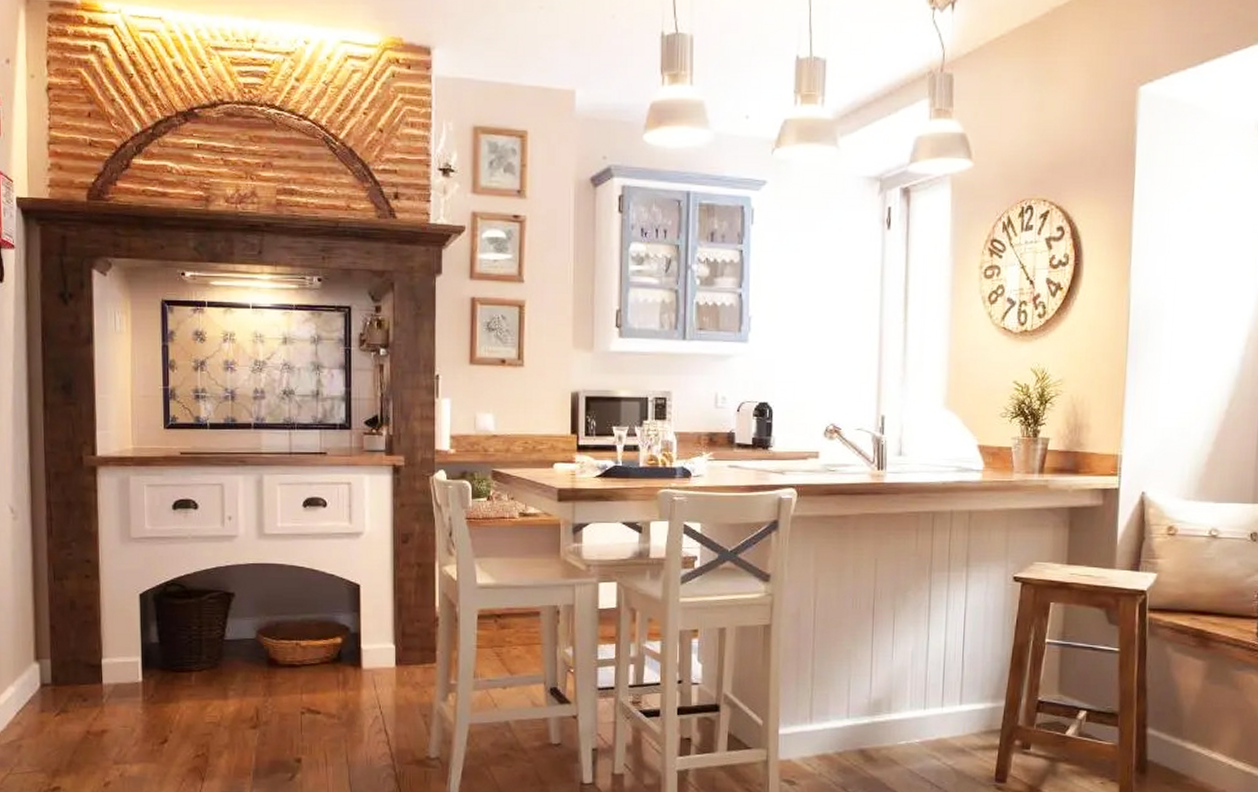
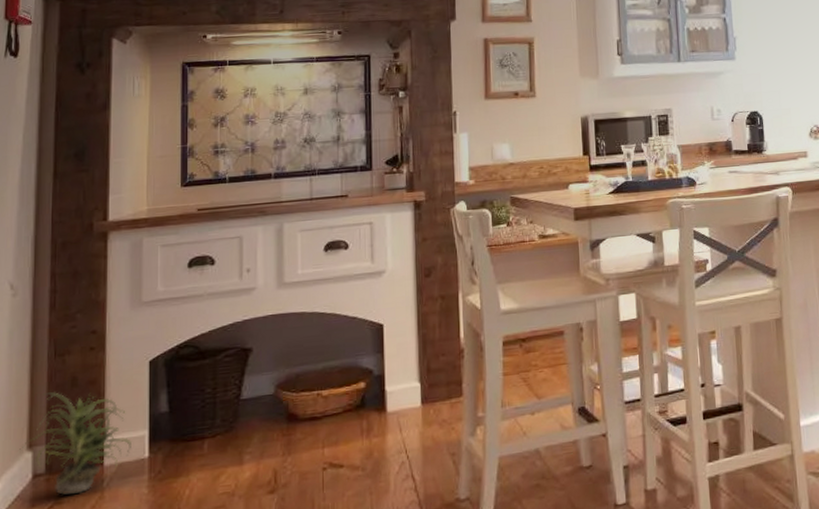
potted plant: none [28,612,126,706] -> present [19,392,131,495]

